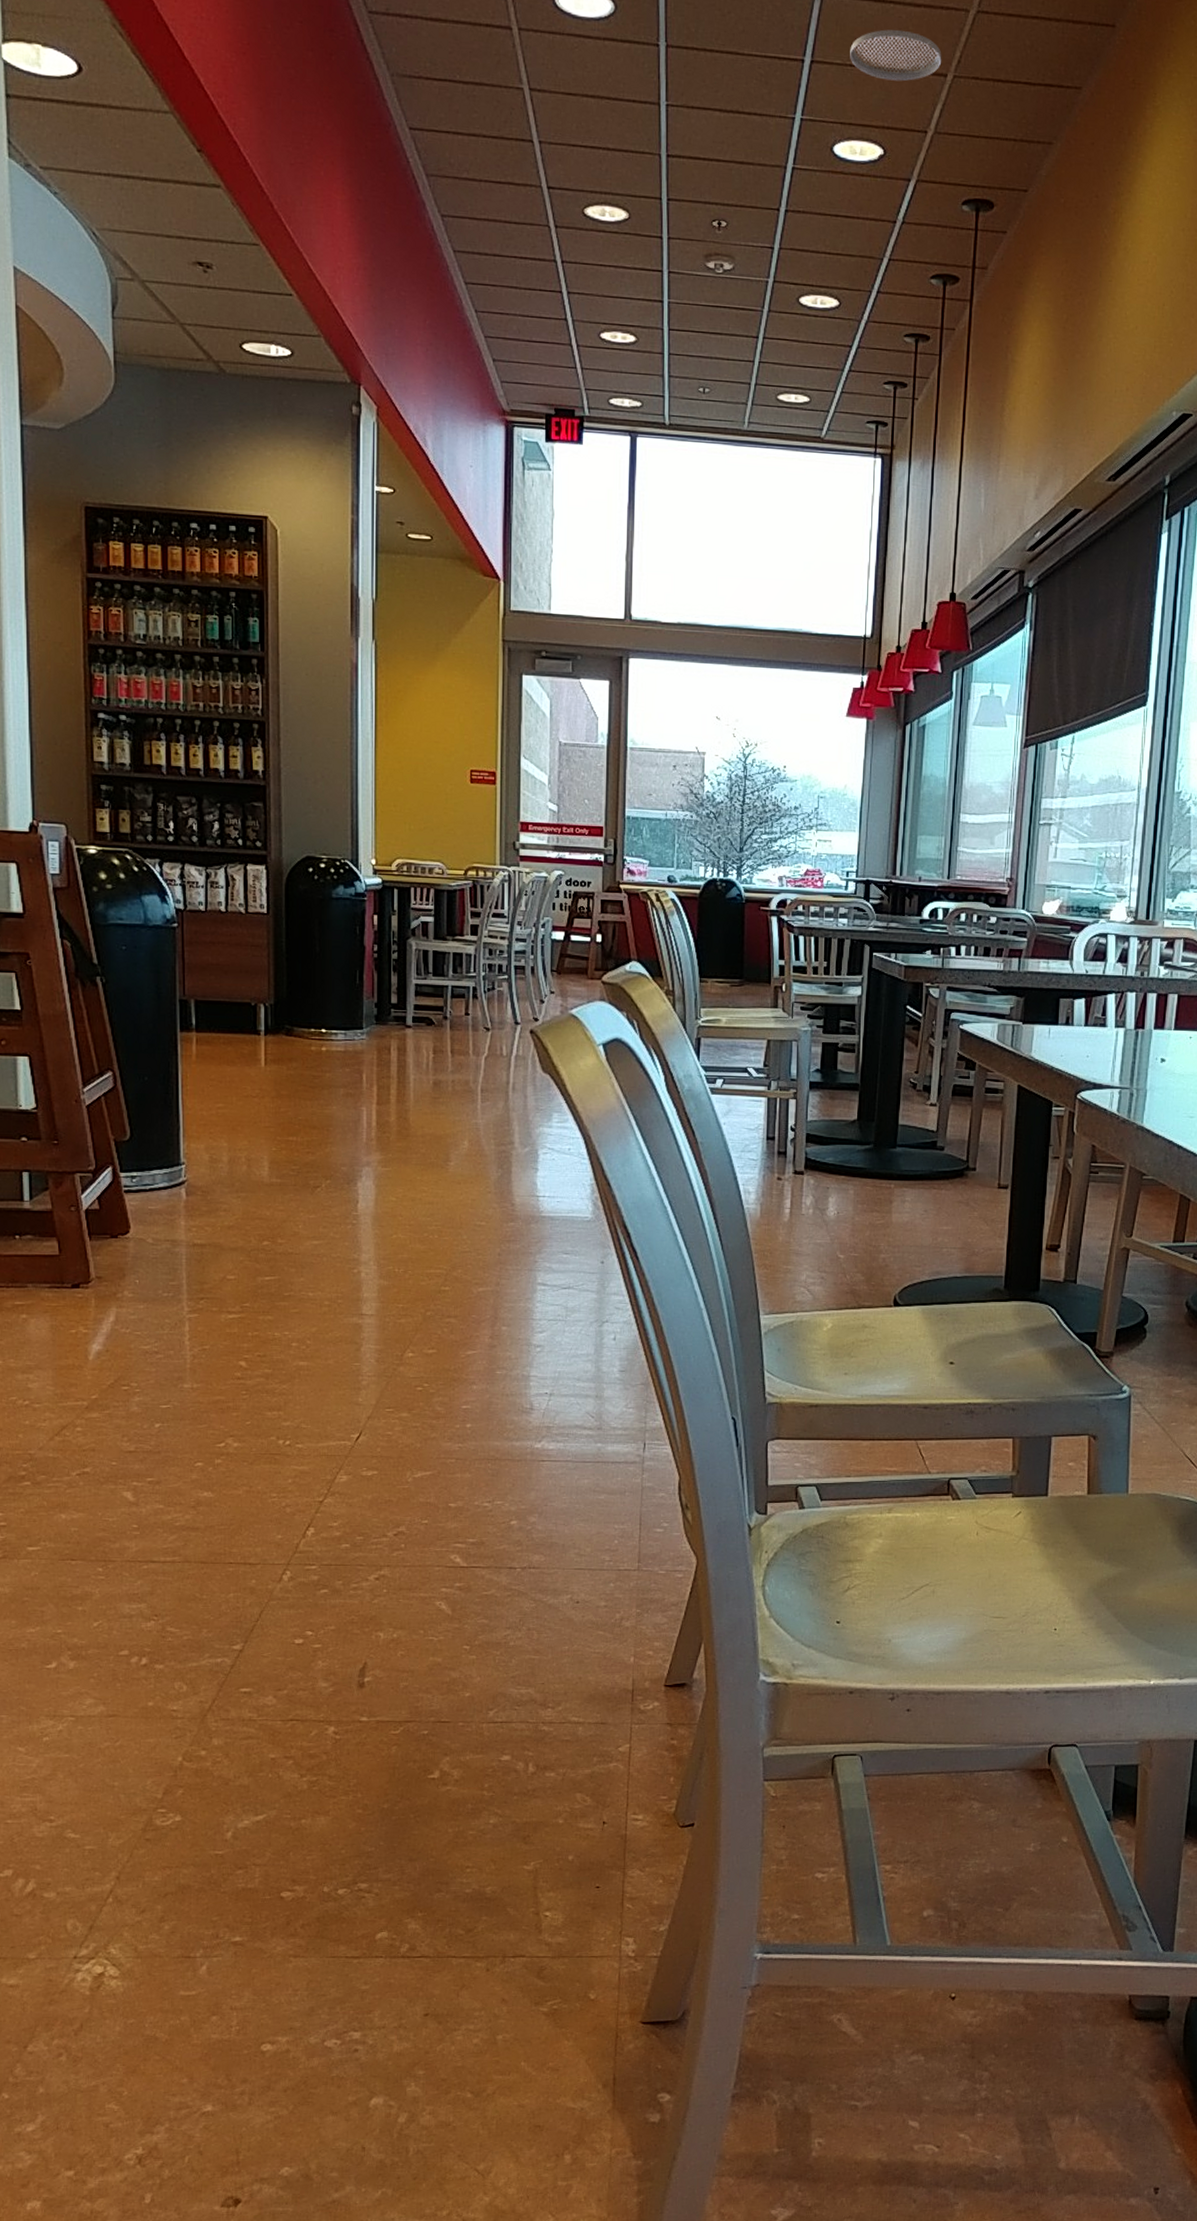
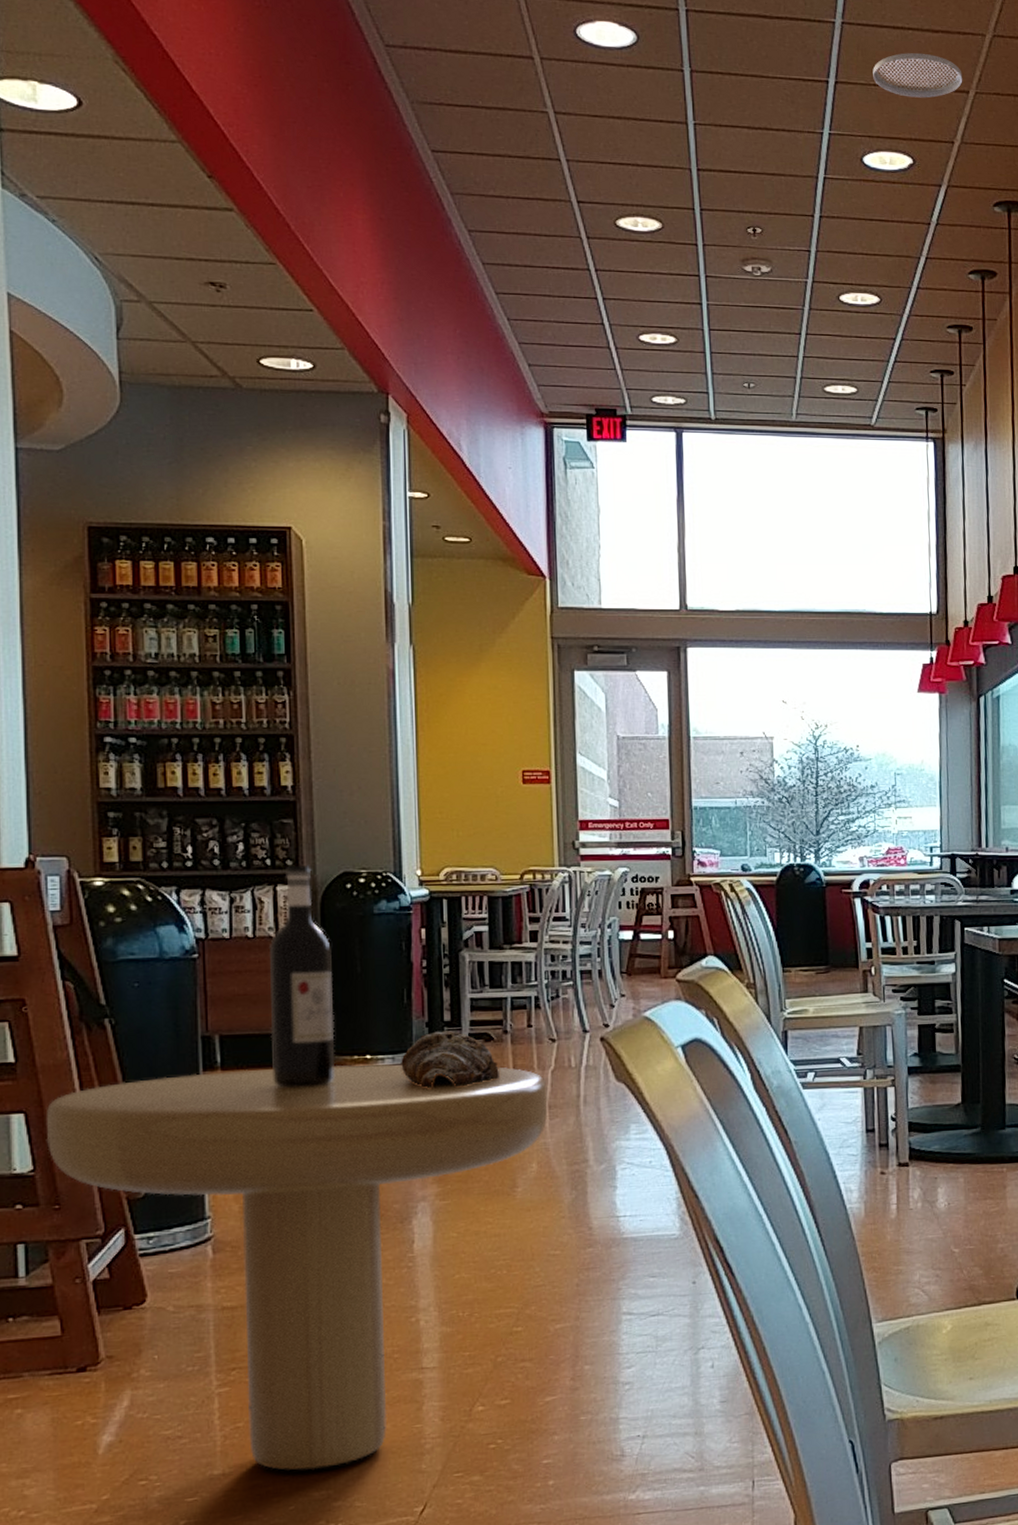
dining table: none [46,847,480,1393] -> present [45,866,548,1471]
pastry: none [352,1012,440,1066] -> present [401,1030,501,1088]

